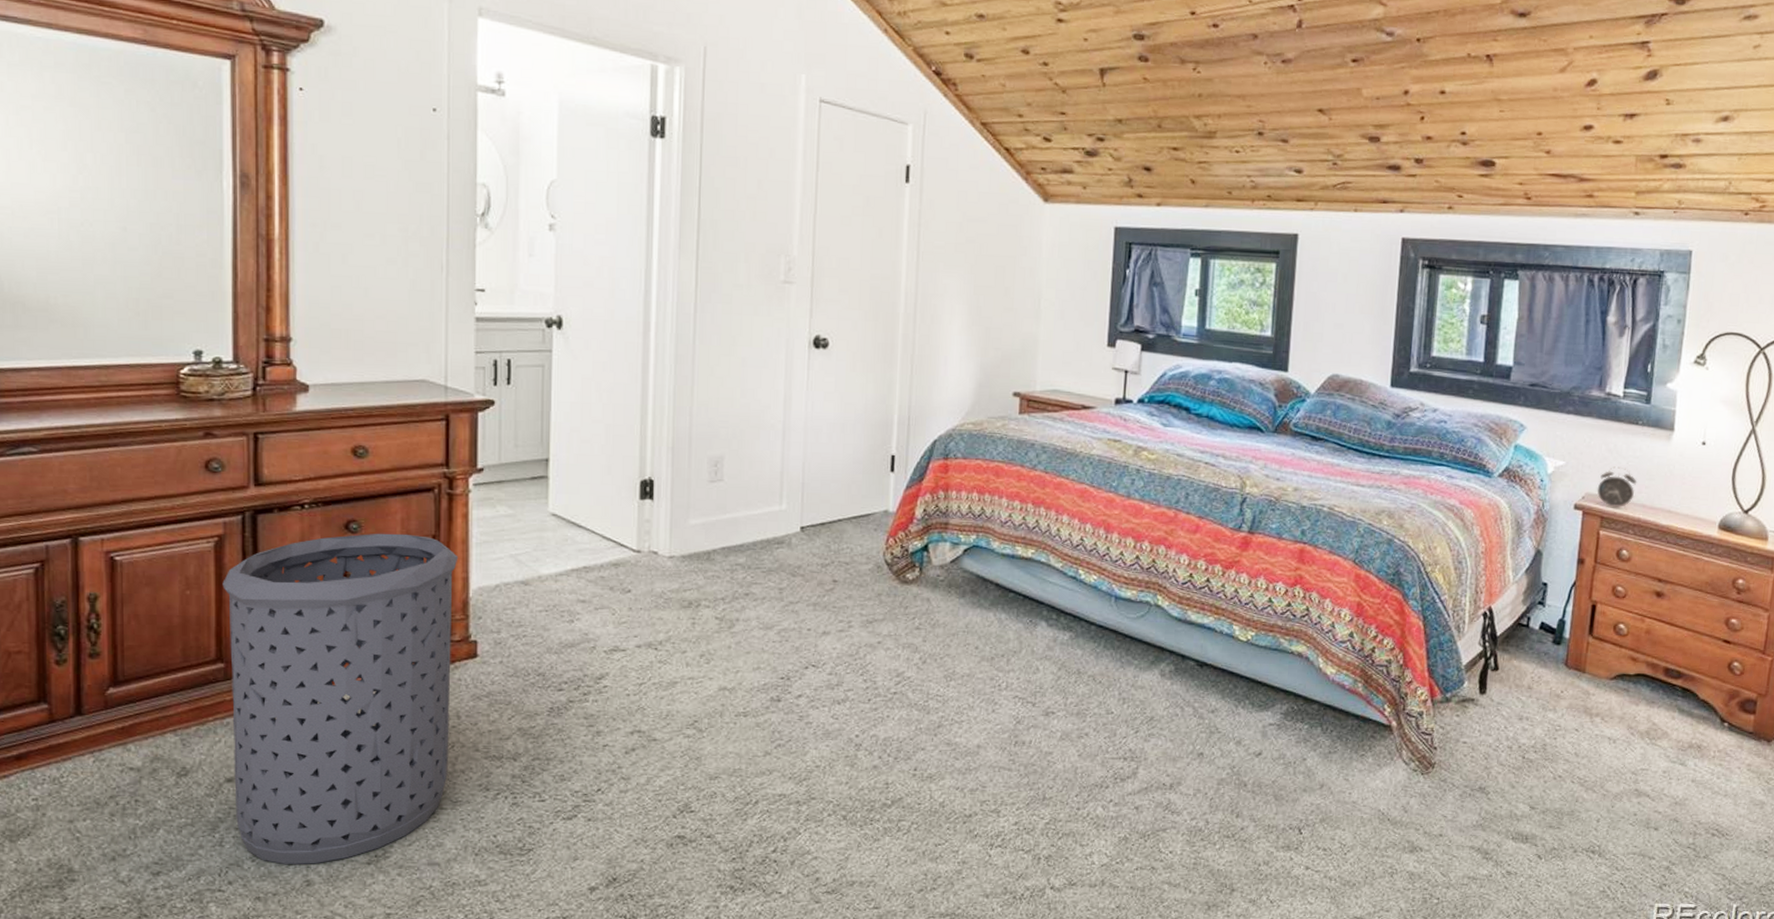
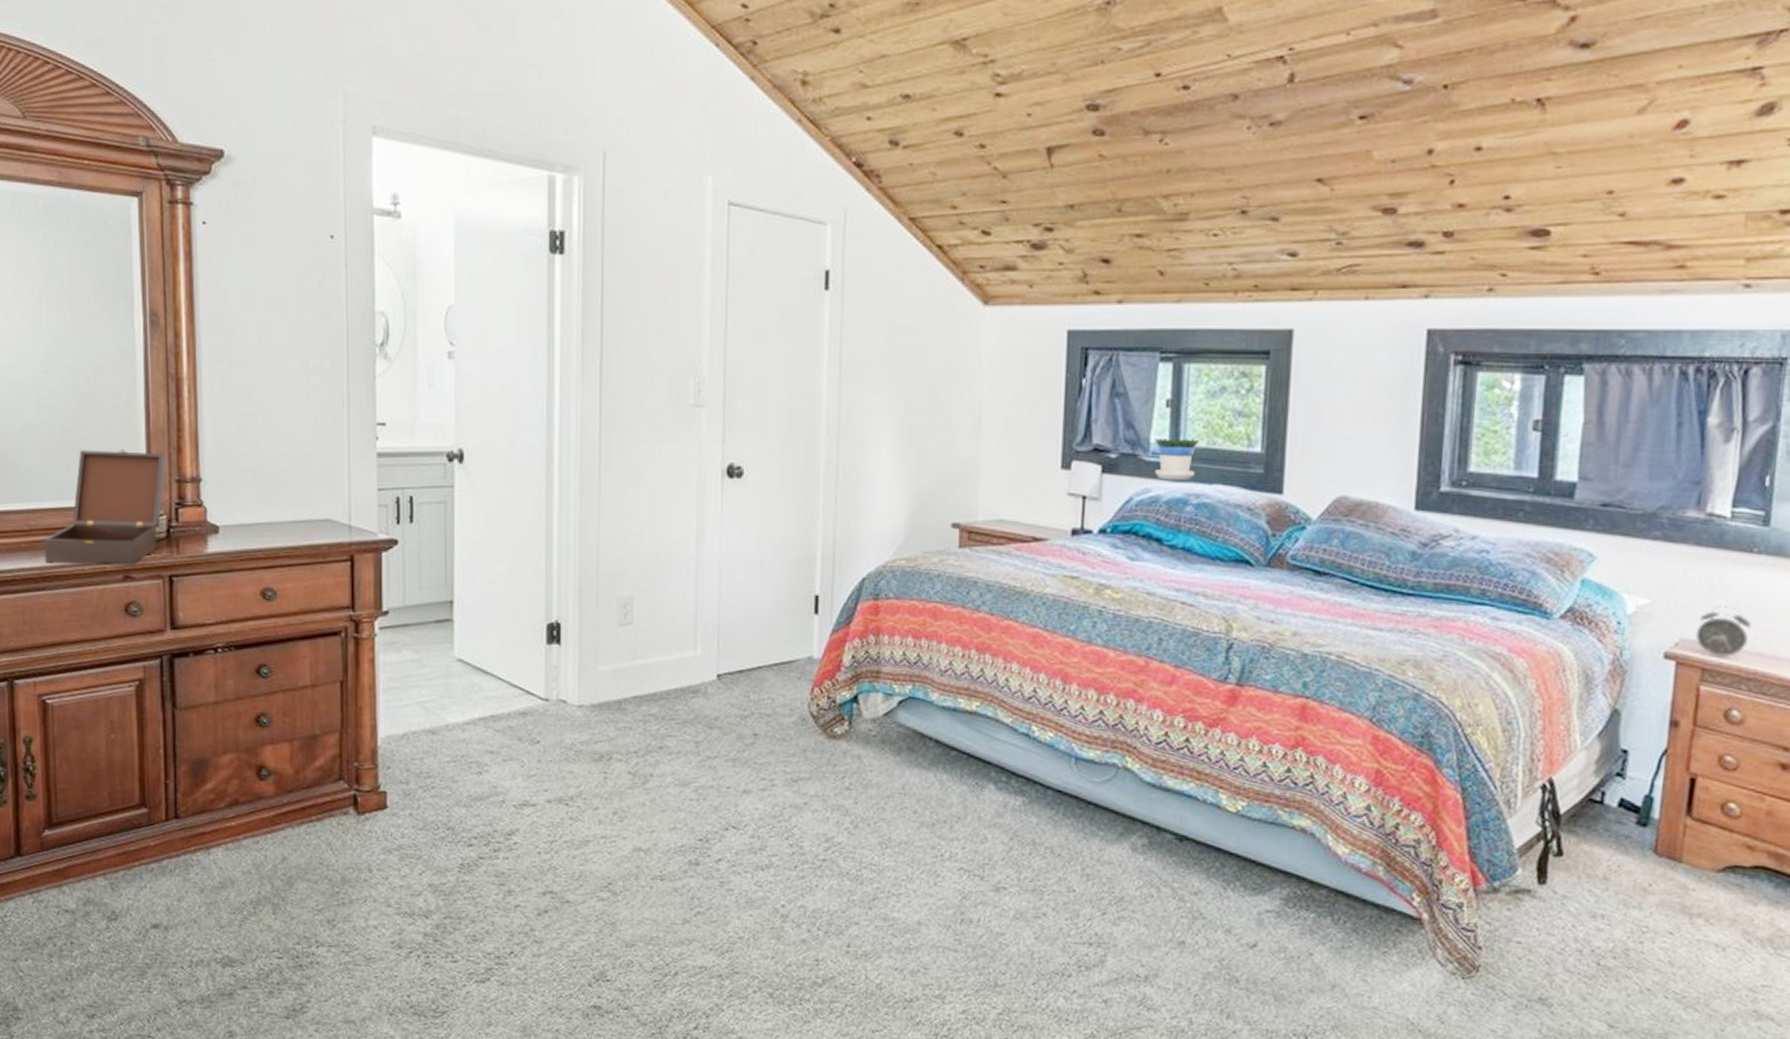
jewelry box: none [116,306,254,423] -> present [44,448,166,566]
laundry basket: present [222,533,459,865] -> none [144,678,366,1016]
flowerpot: none [1185,322,1221,359] -> present [1154,438,1199,481]

